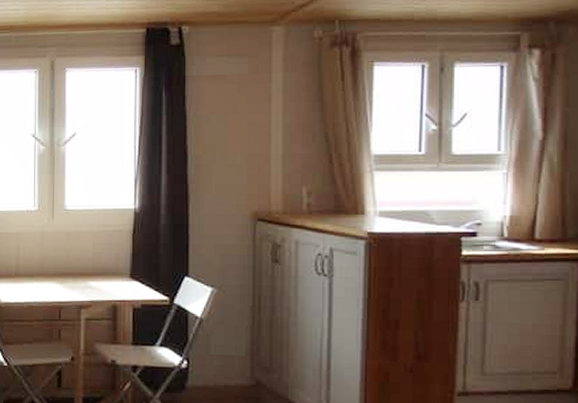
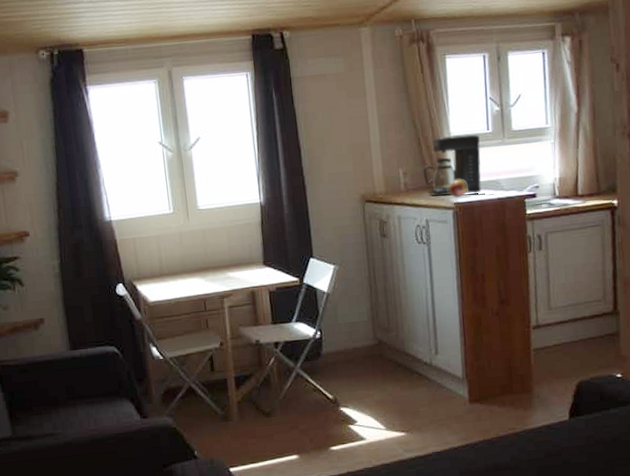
coffee maker: none [331,154,408,224] -> present [423,134,482,196]
fruit: none [362,206,387,226] -> present [448,179,468,198]

